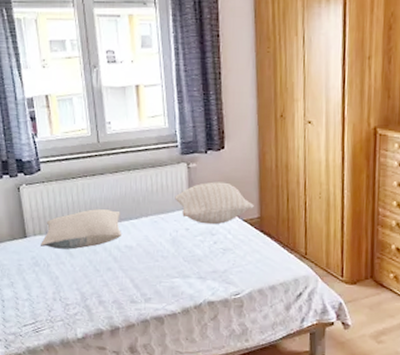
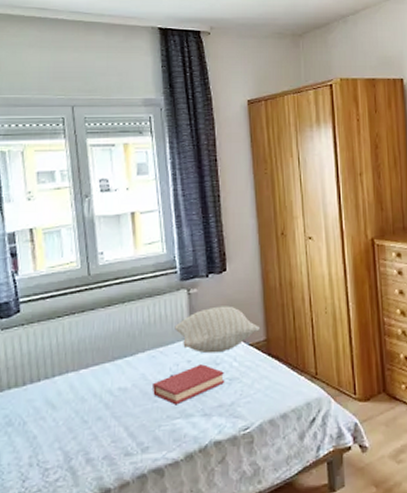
pillow: present [41,209,121,250] -> none [16,349,114,402]
hardback book: none [155,233,220,266] -> present [153,364,225,405]

